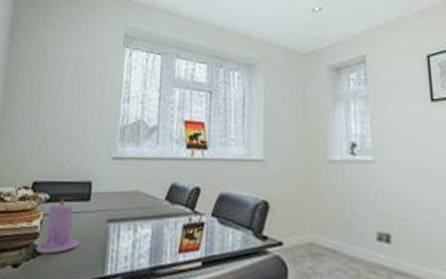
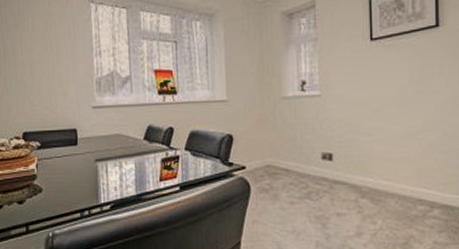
candle: present [36,197,80,254] -> none [36,144,74,191]

